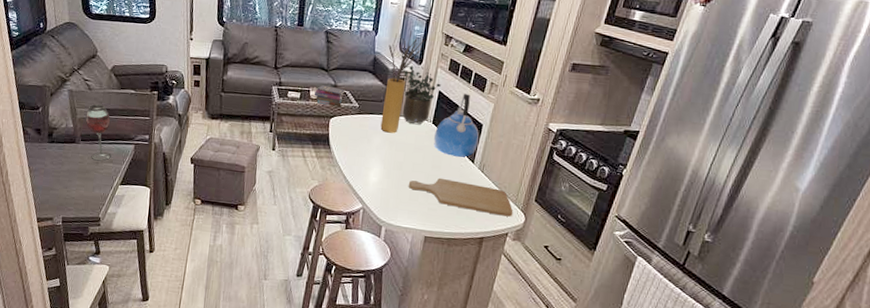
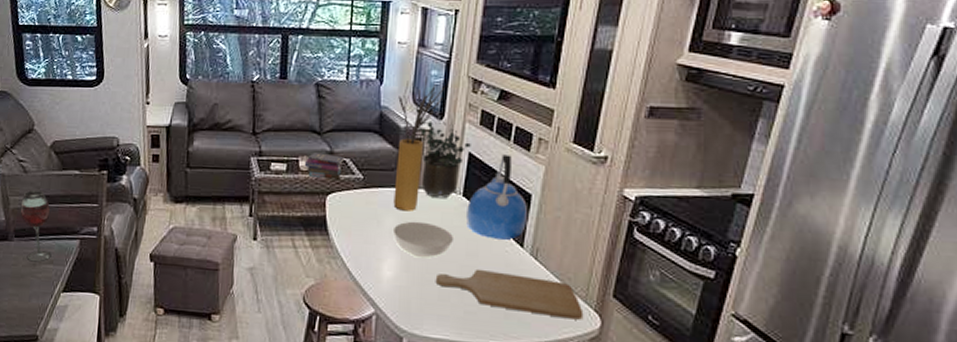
bowl: none [379,140,424,169] -> present [393,221,455,258]

